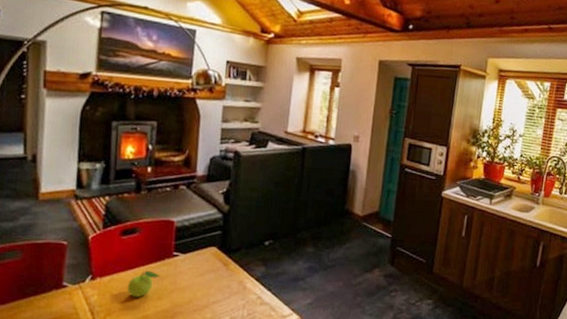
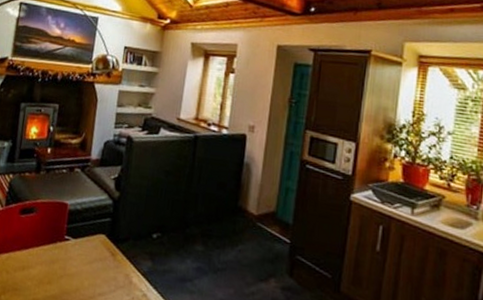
fruit: present [127,270,160,297] -> none [21,251,52,279]

